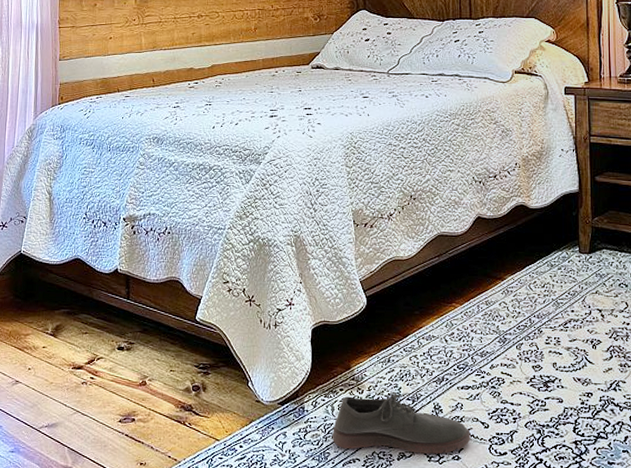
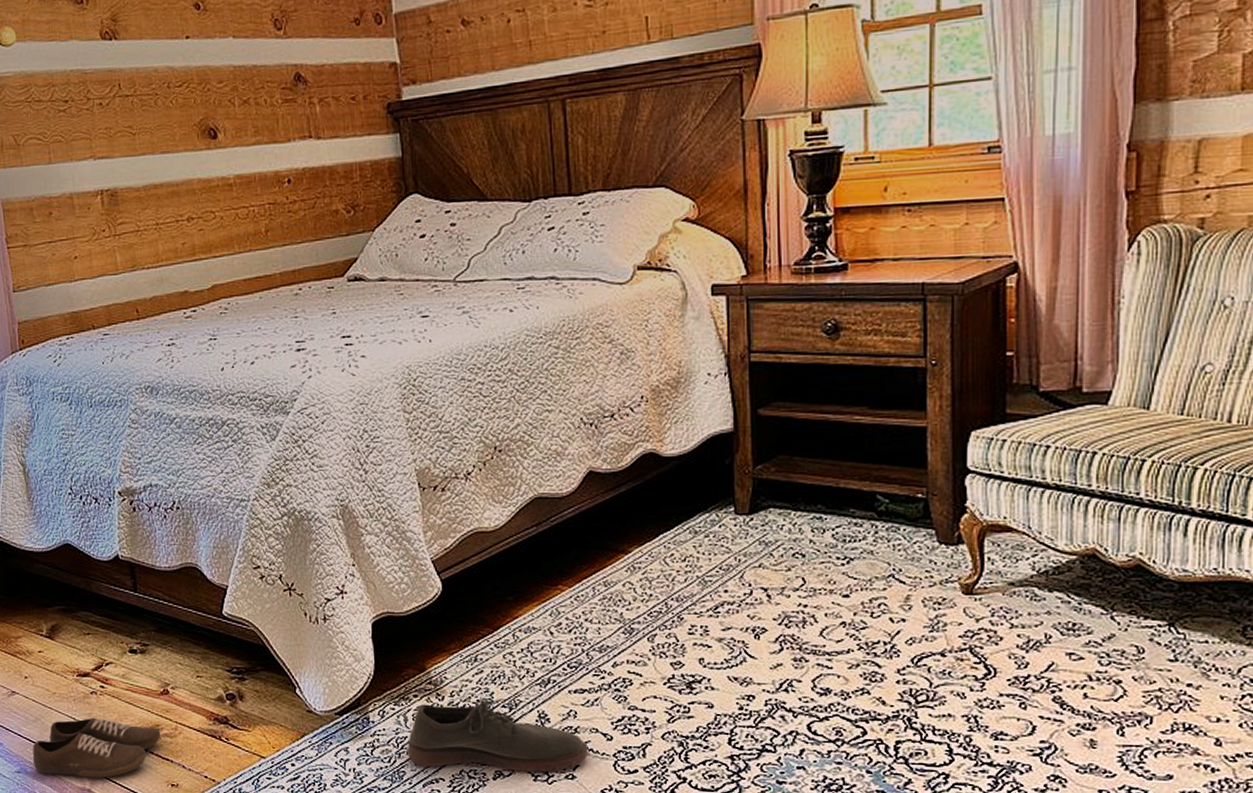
shoe: none [26,404,137,458] -> present [32,717,161,778]

